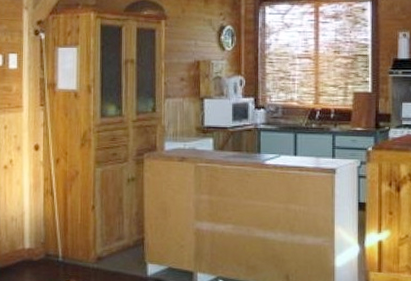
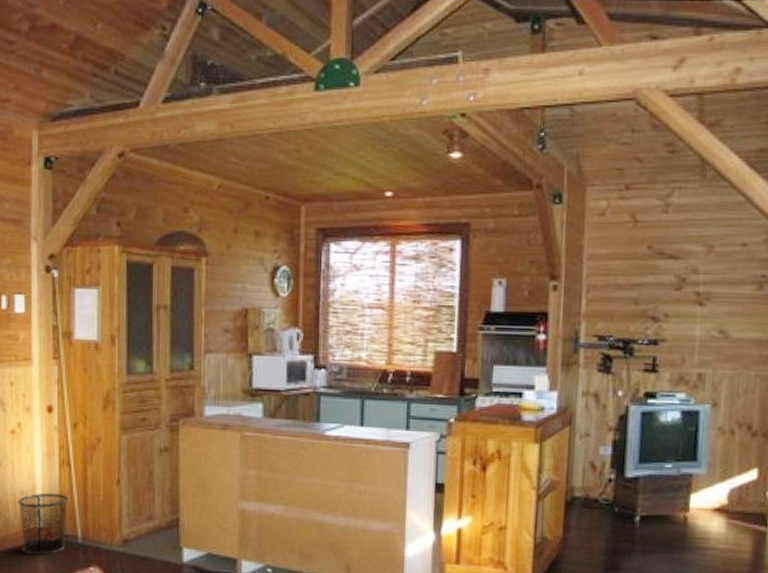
waste bin: none [9,218,52,273] -> present [18,493,69,555]

